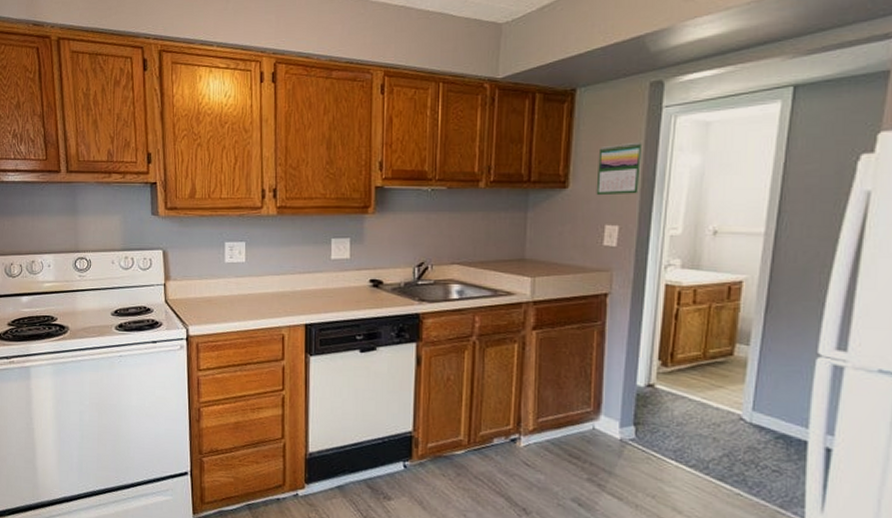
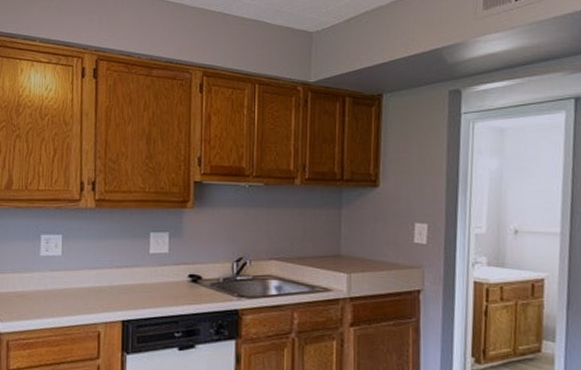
calendar: present [596,141,643,196] -> none [405,144,446,195]

